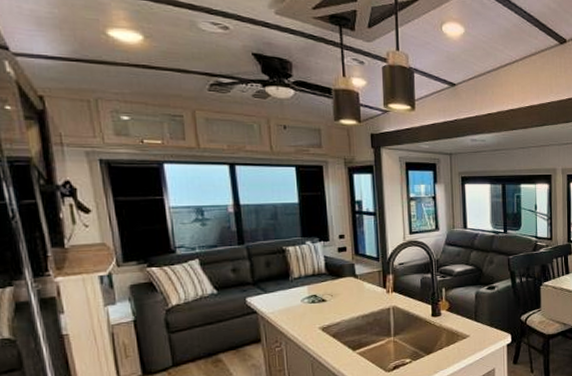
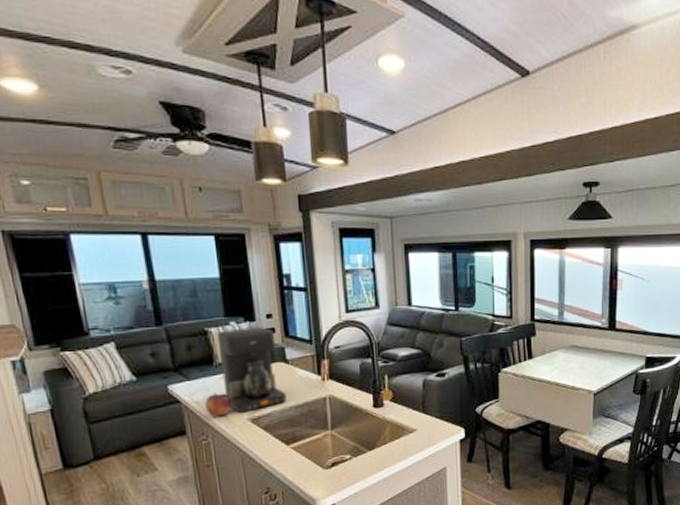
fruit: none [280,304,304,326] -> present [205,393,232,417]
coffee maker: none [294,245,355,322] -> present [217,326,287,413]

